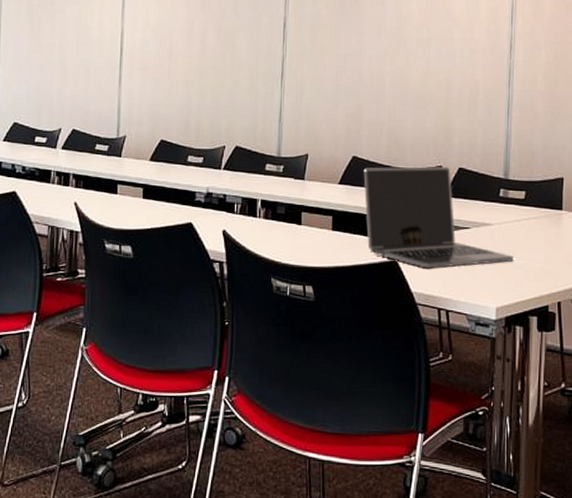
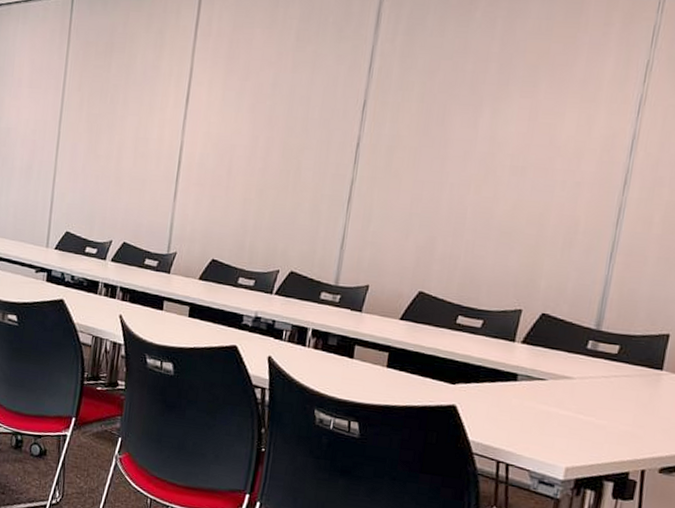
laptop: present [363,166,513,269] -> none [424,304,594,421]

